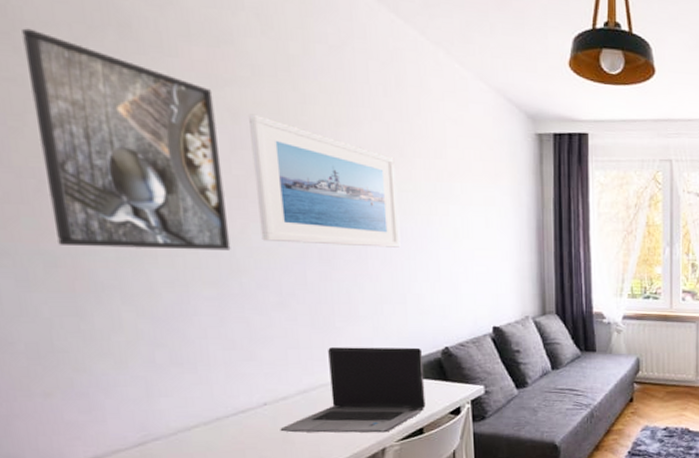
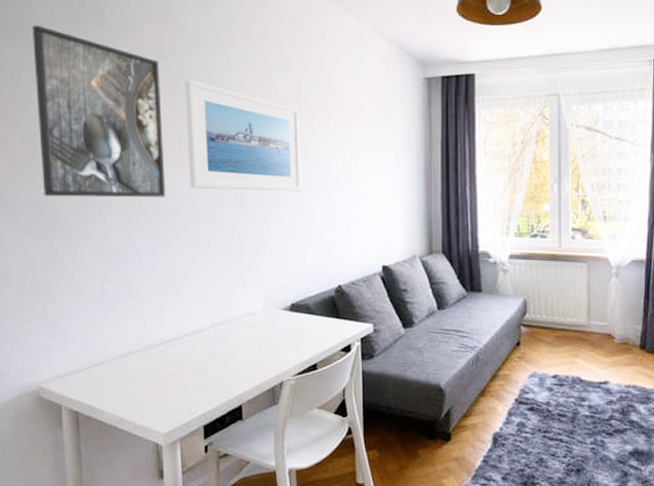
laptop computer: present [280,347,426,433] -> none [196,284,319,367]

